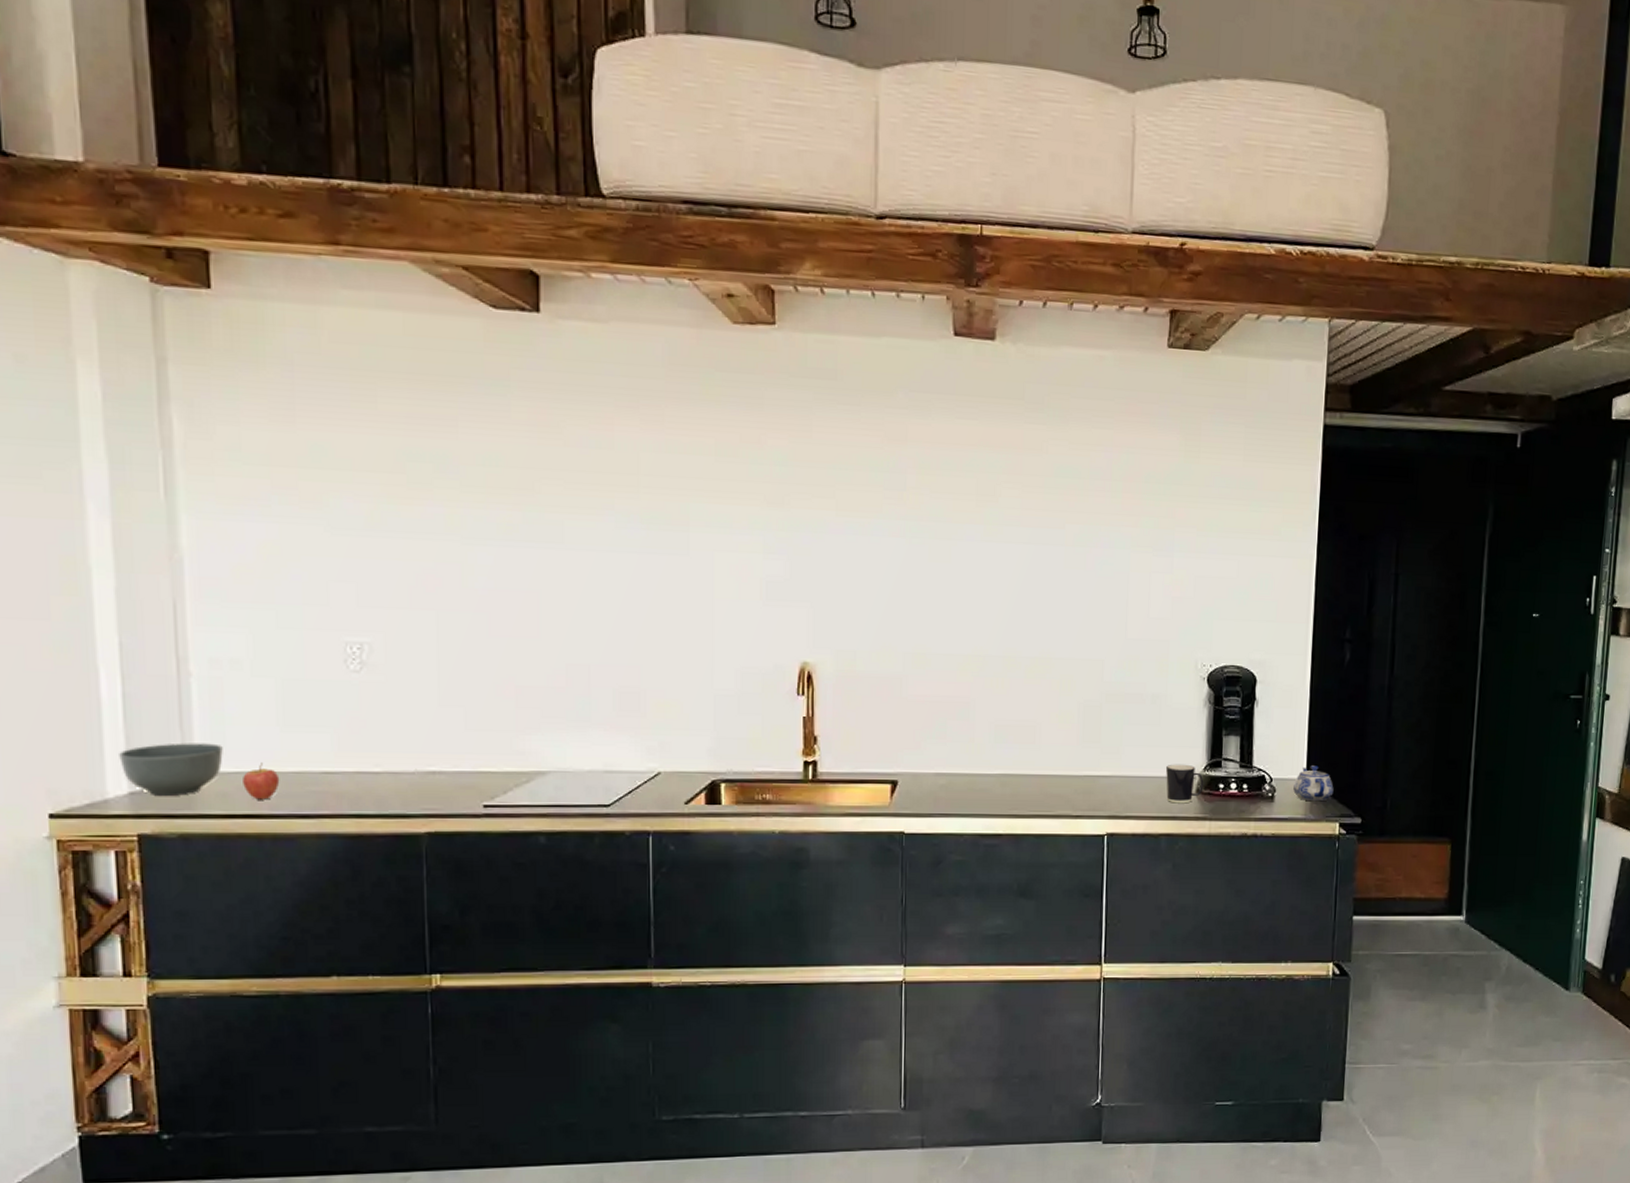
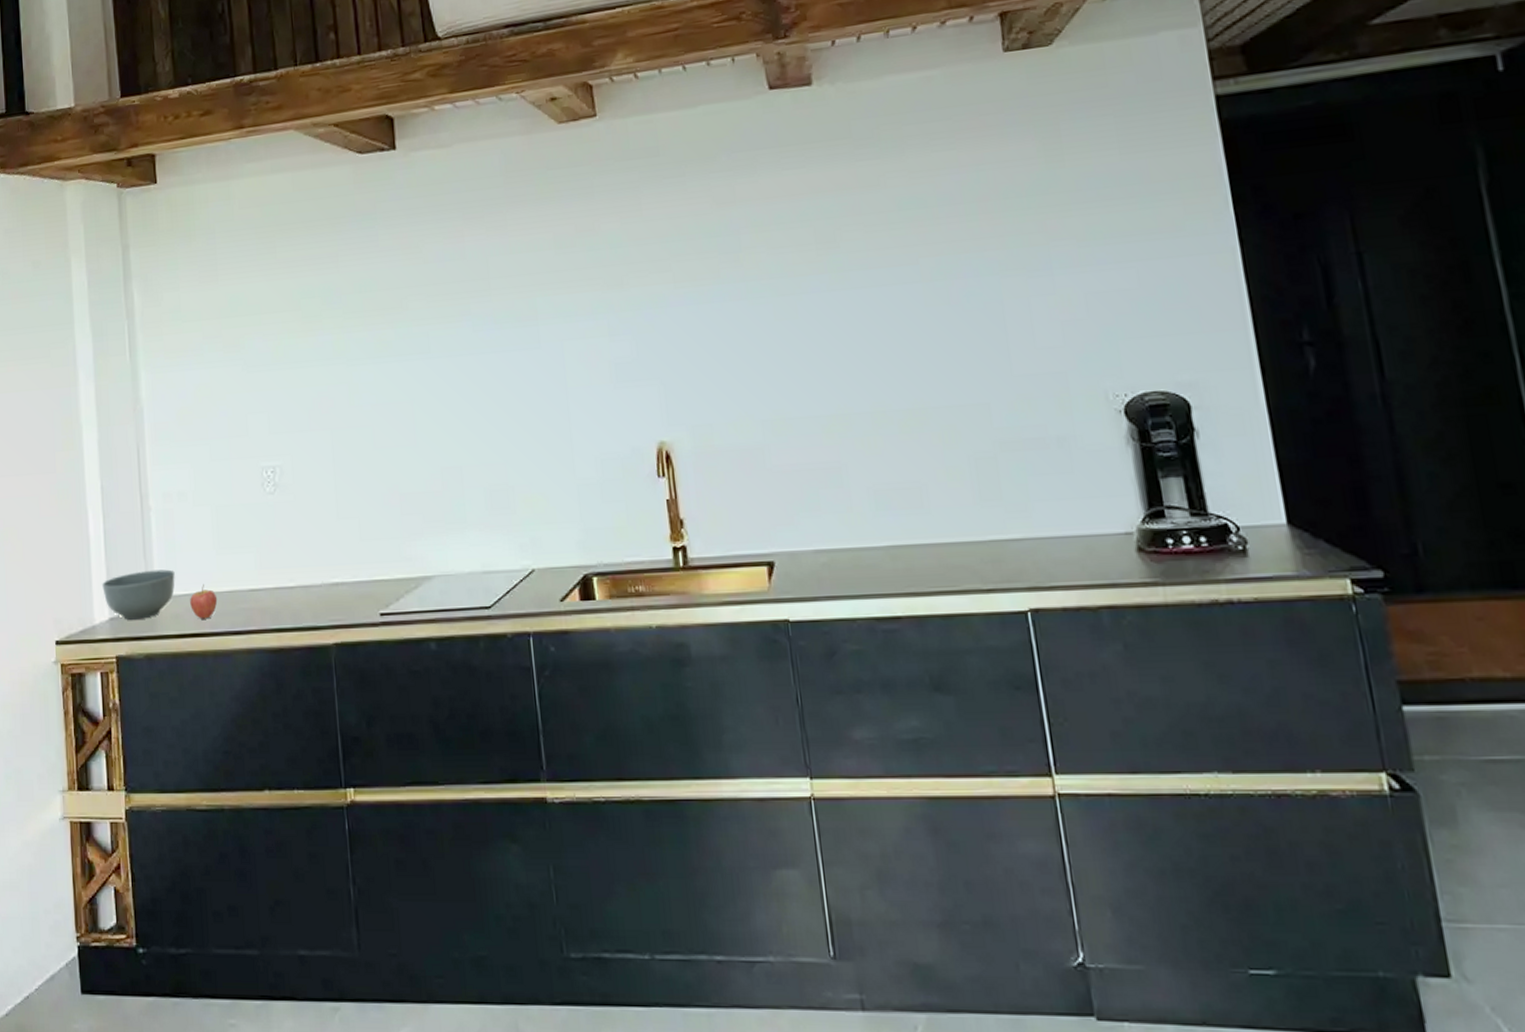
mug: present [1165,764,1204,804] -> none [1090,517,1146,567]
teapot: present [1293,765,1334,802] -> none [1271,505,1333,553]

